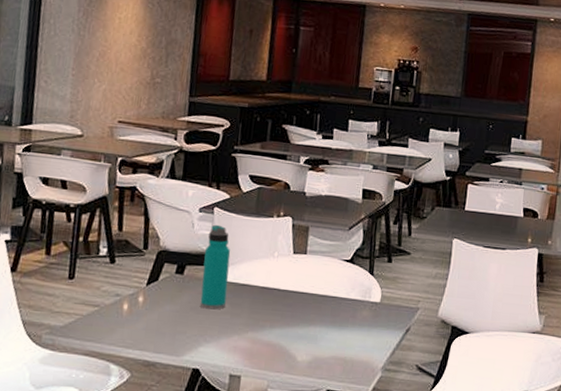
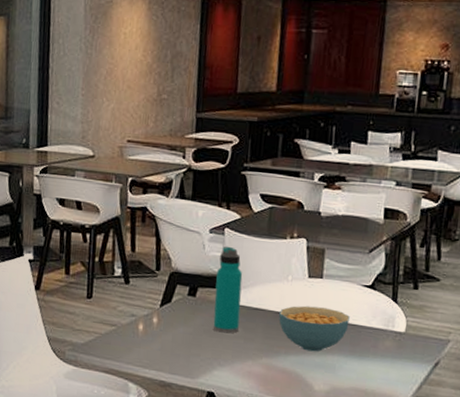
cereal bowl: none [264,280,331,324] -> present [279,305,350,352]

